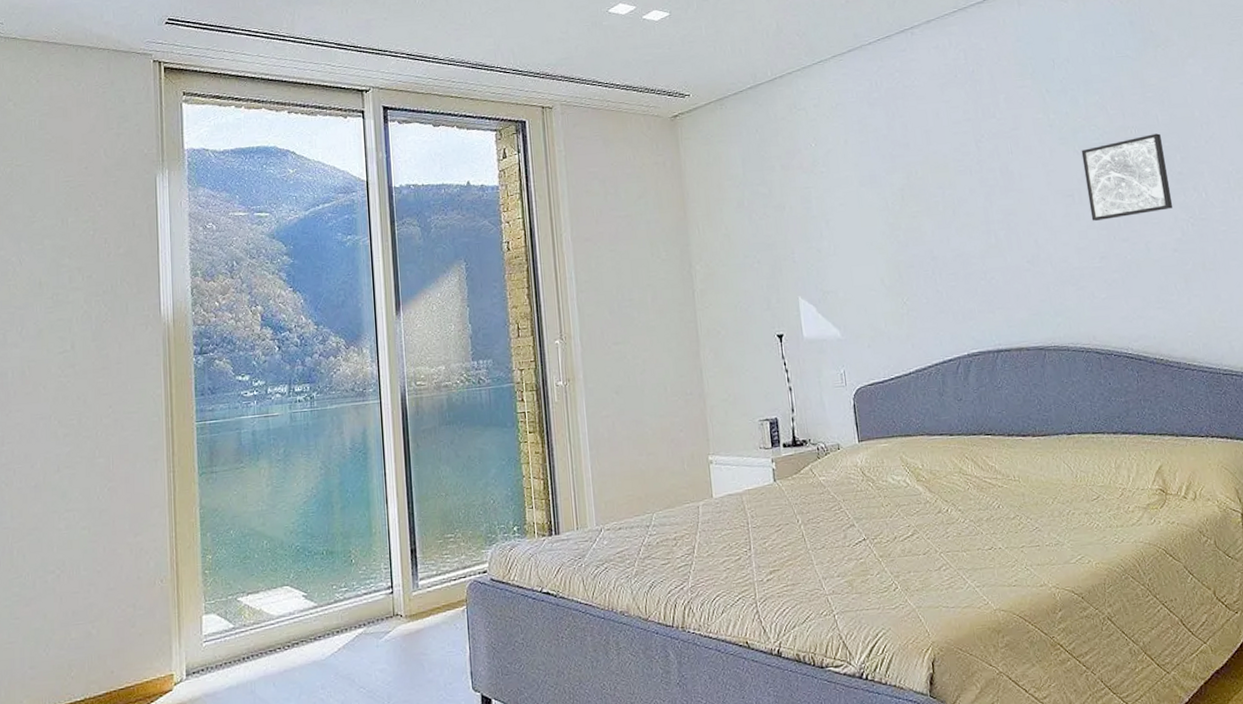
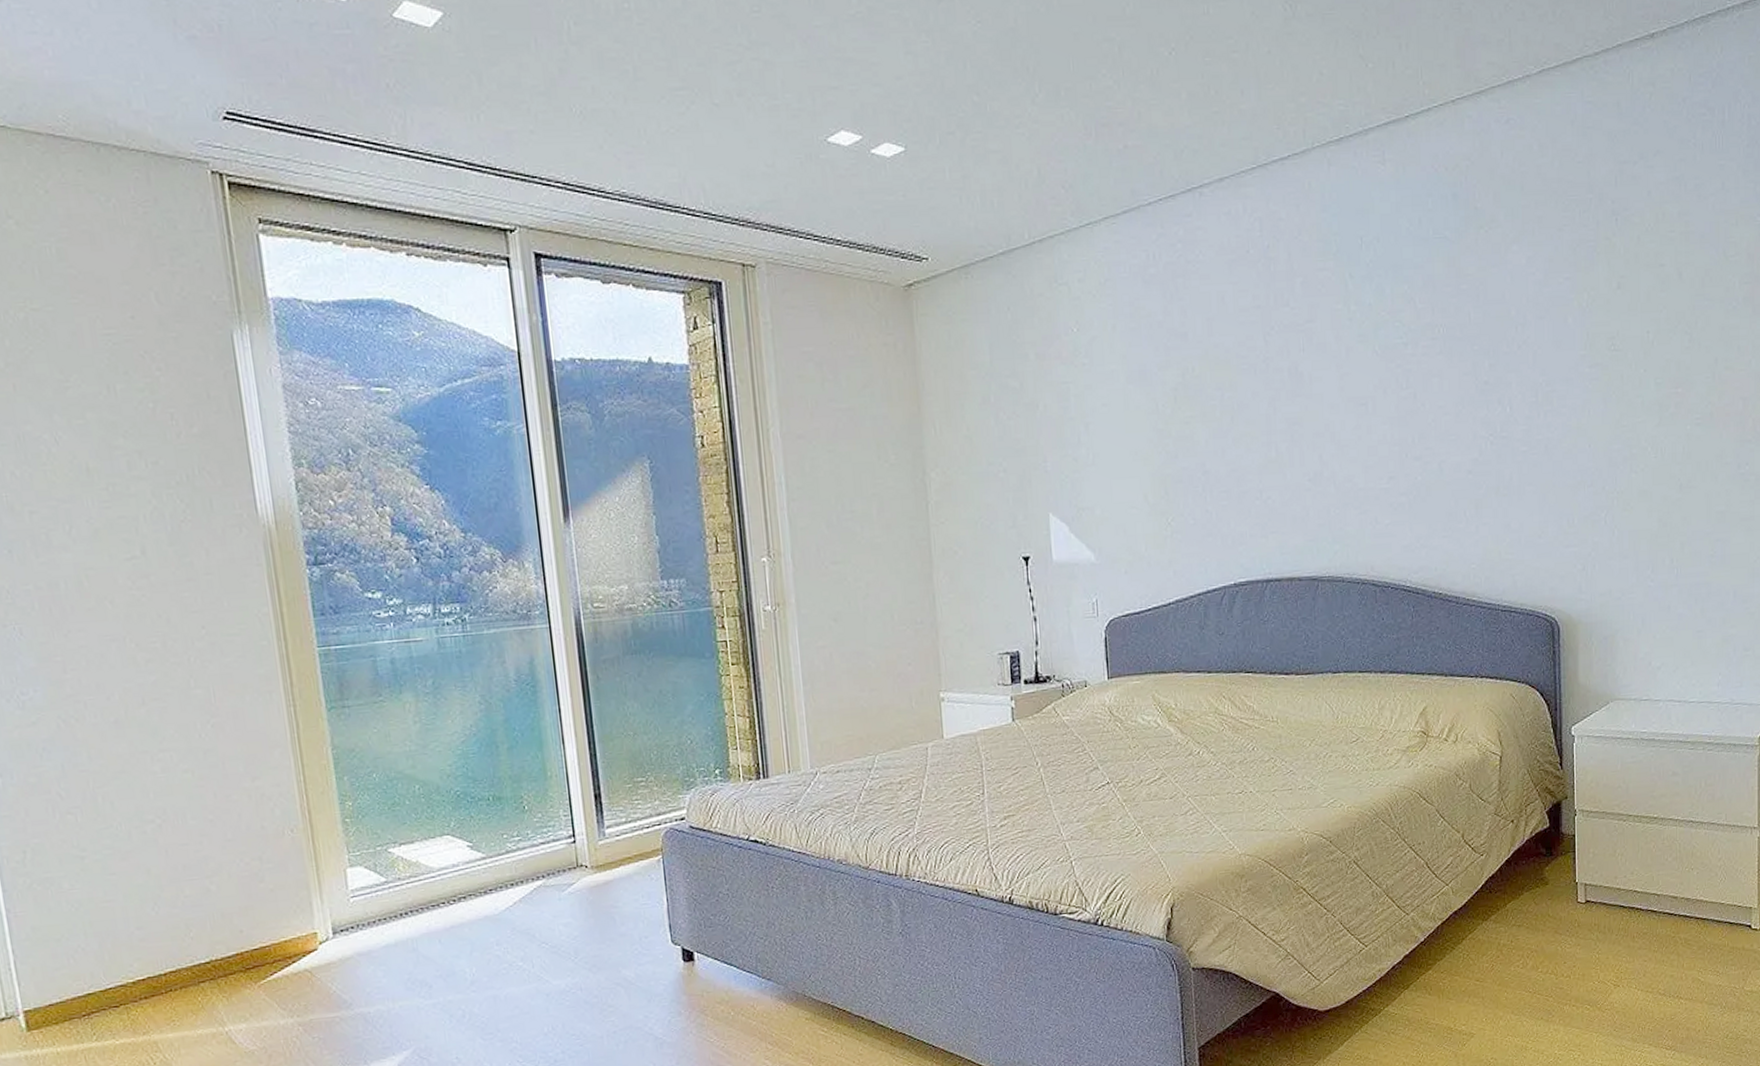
wall art: present [1081,133,1173,221] -> none [1381,334,1474,435]

